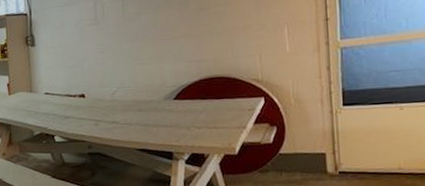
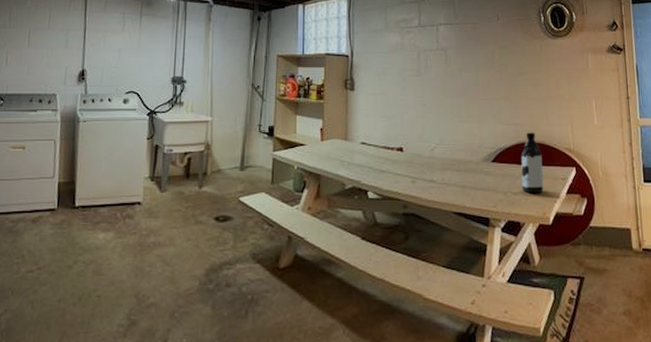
water bottle: none [204,66,229,126] -> present [521,132,544,192]

